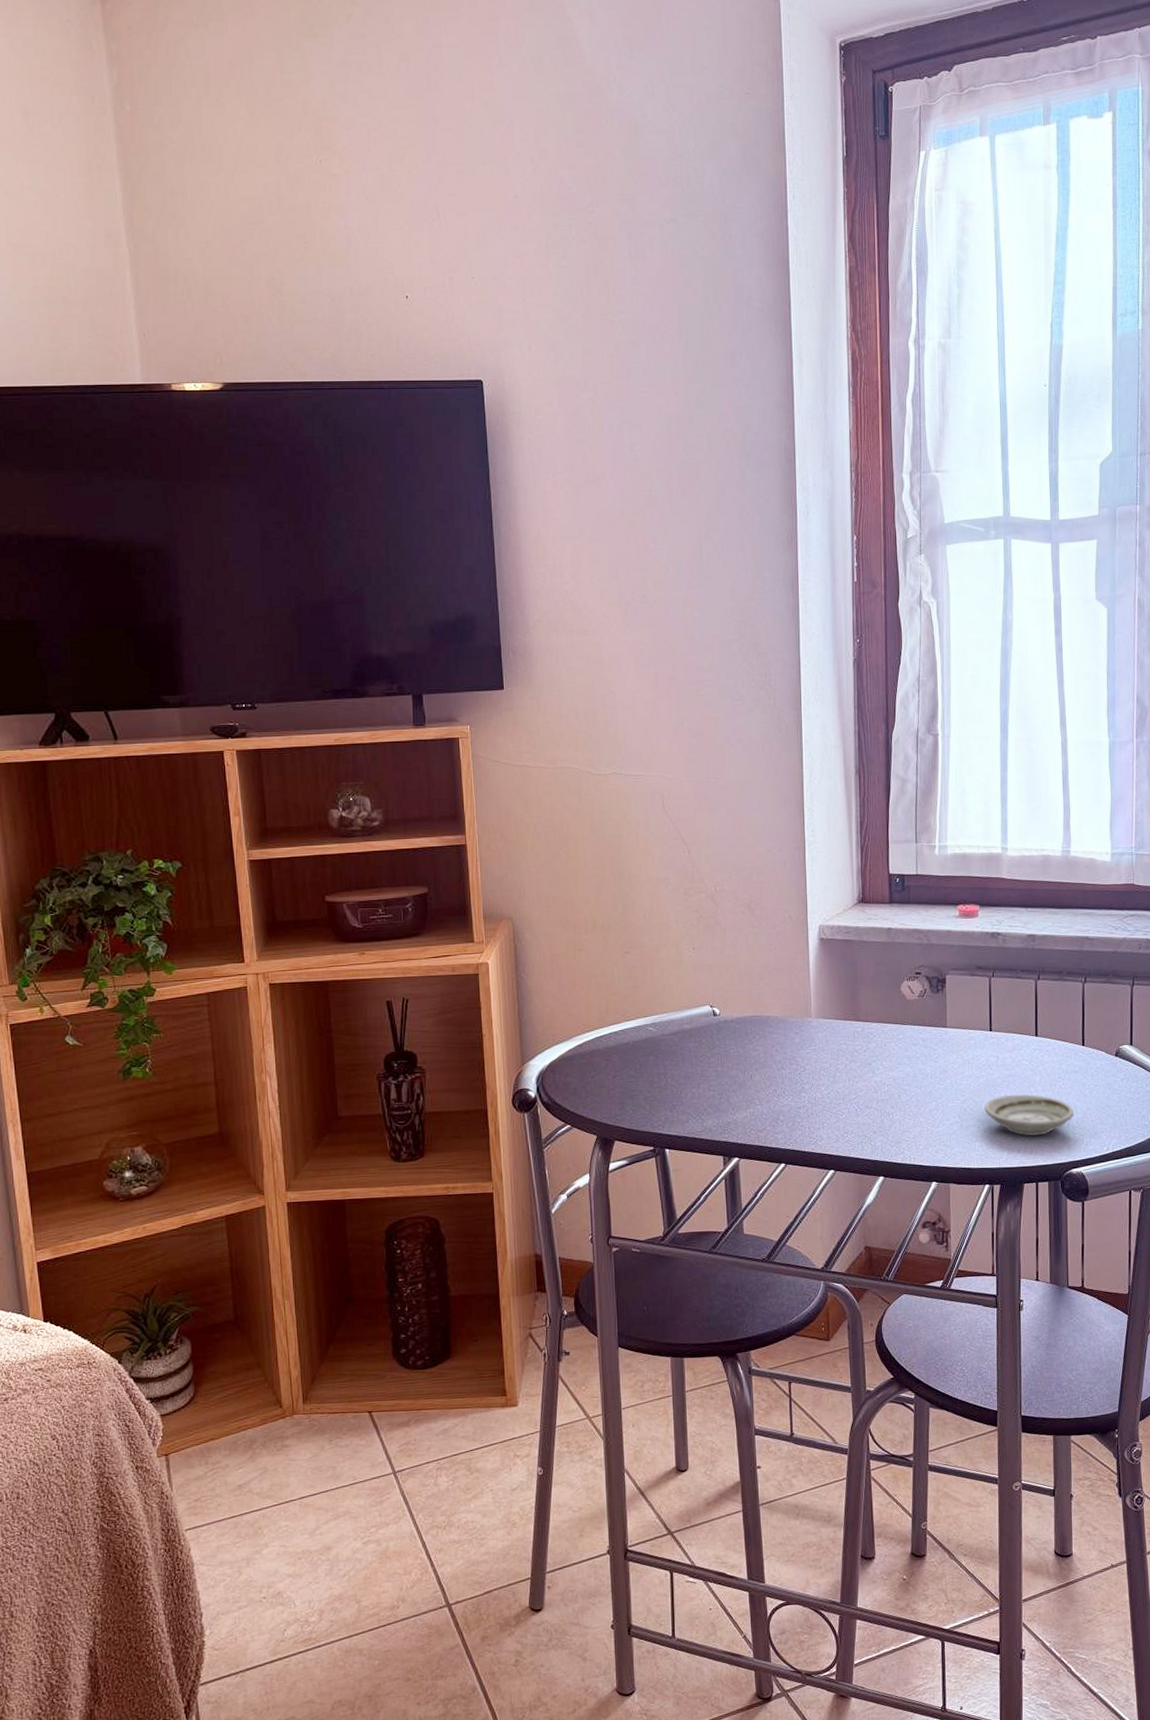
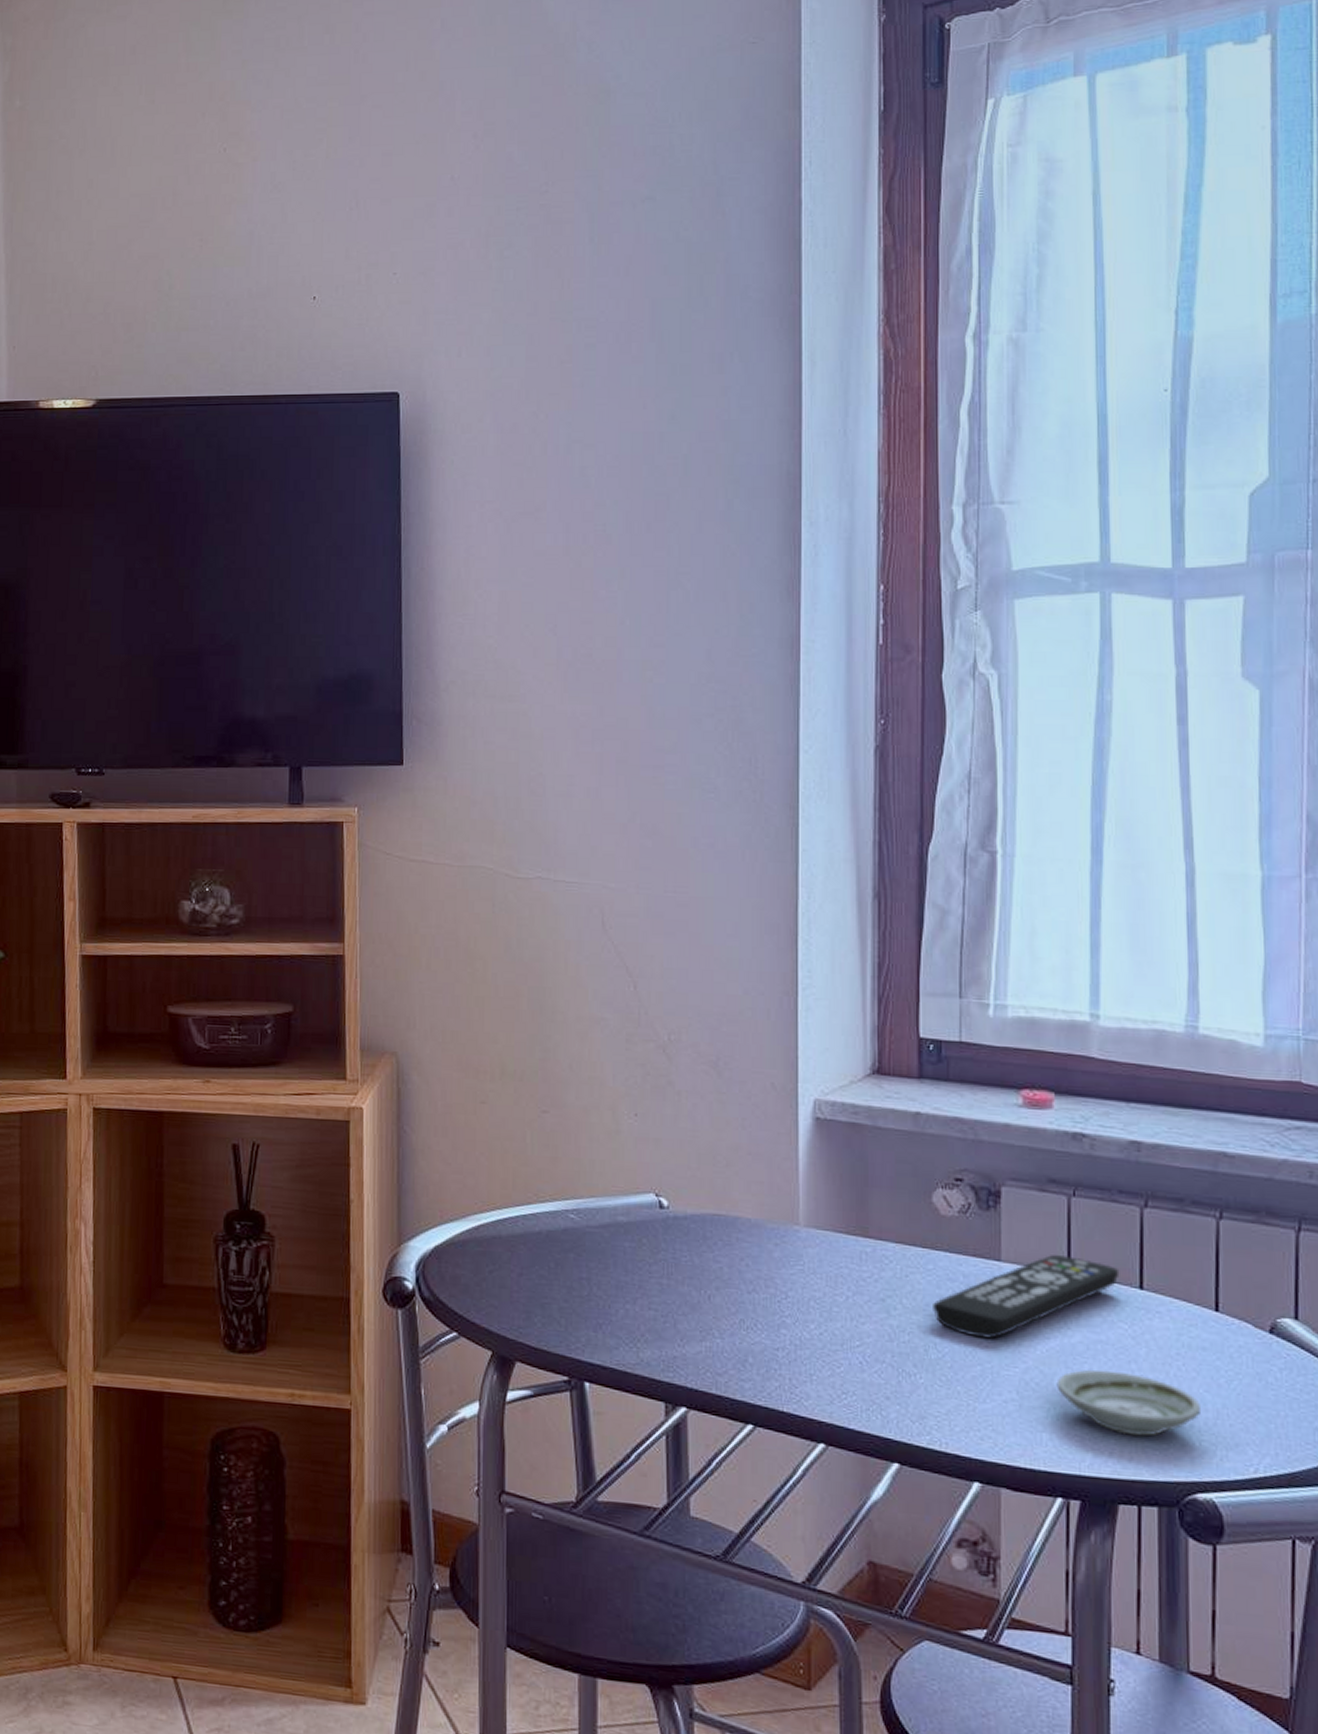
remote control: none [903,1018,1023,1083] -> present [933,1254,1120,1339]

